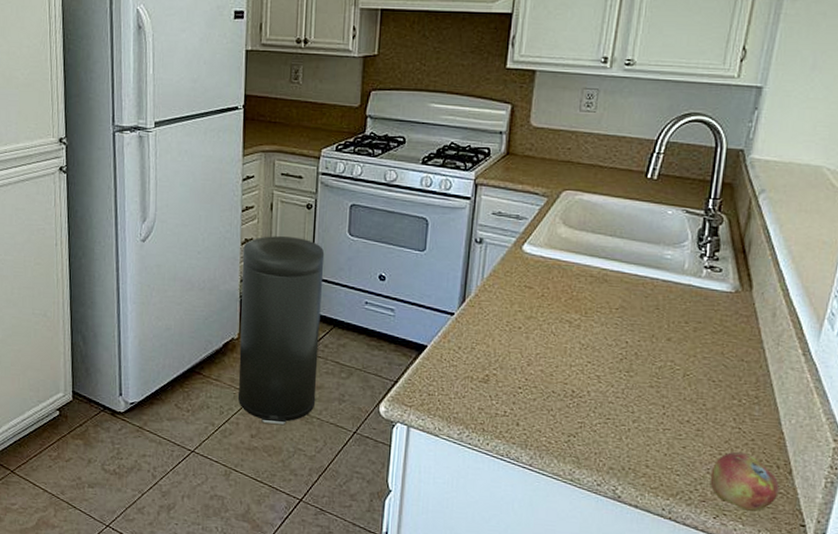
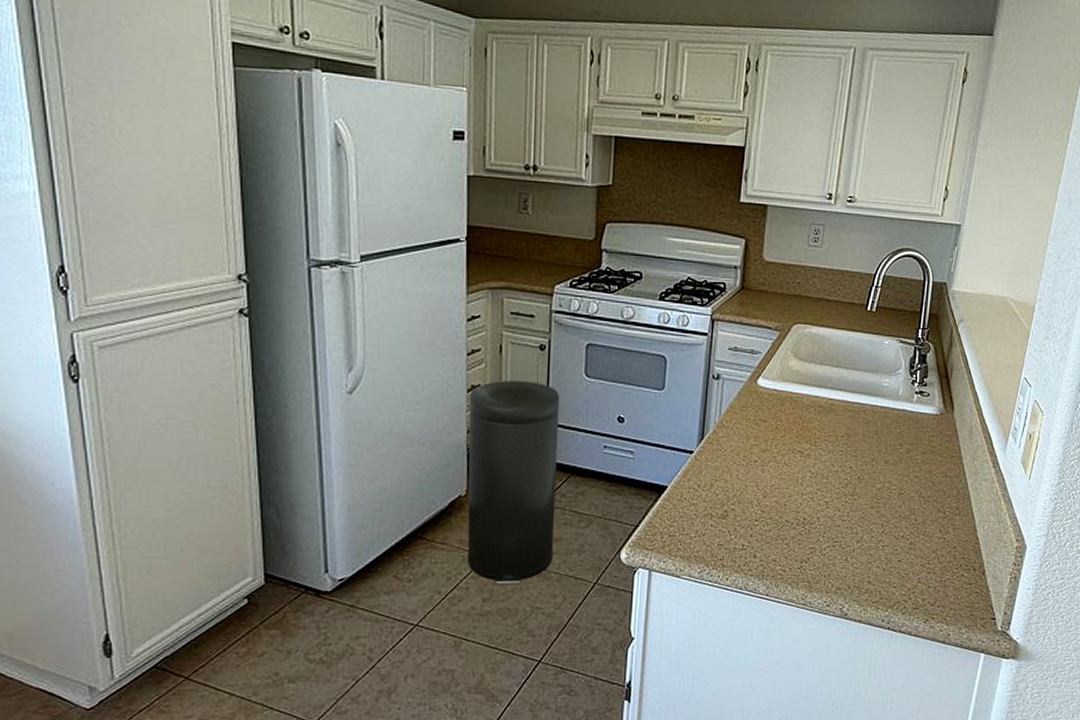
fruit: present [710,451,780,512] -> none [921,559,976,613]

